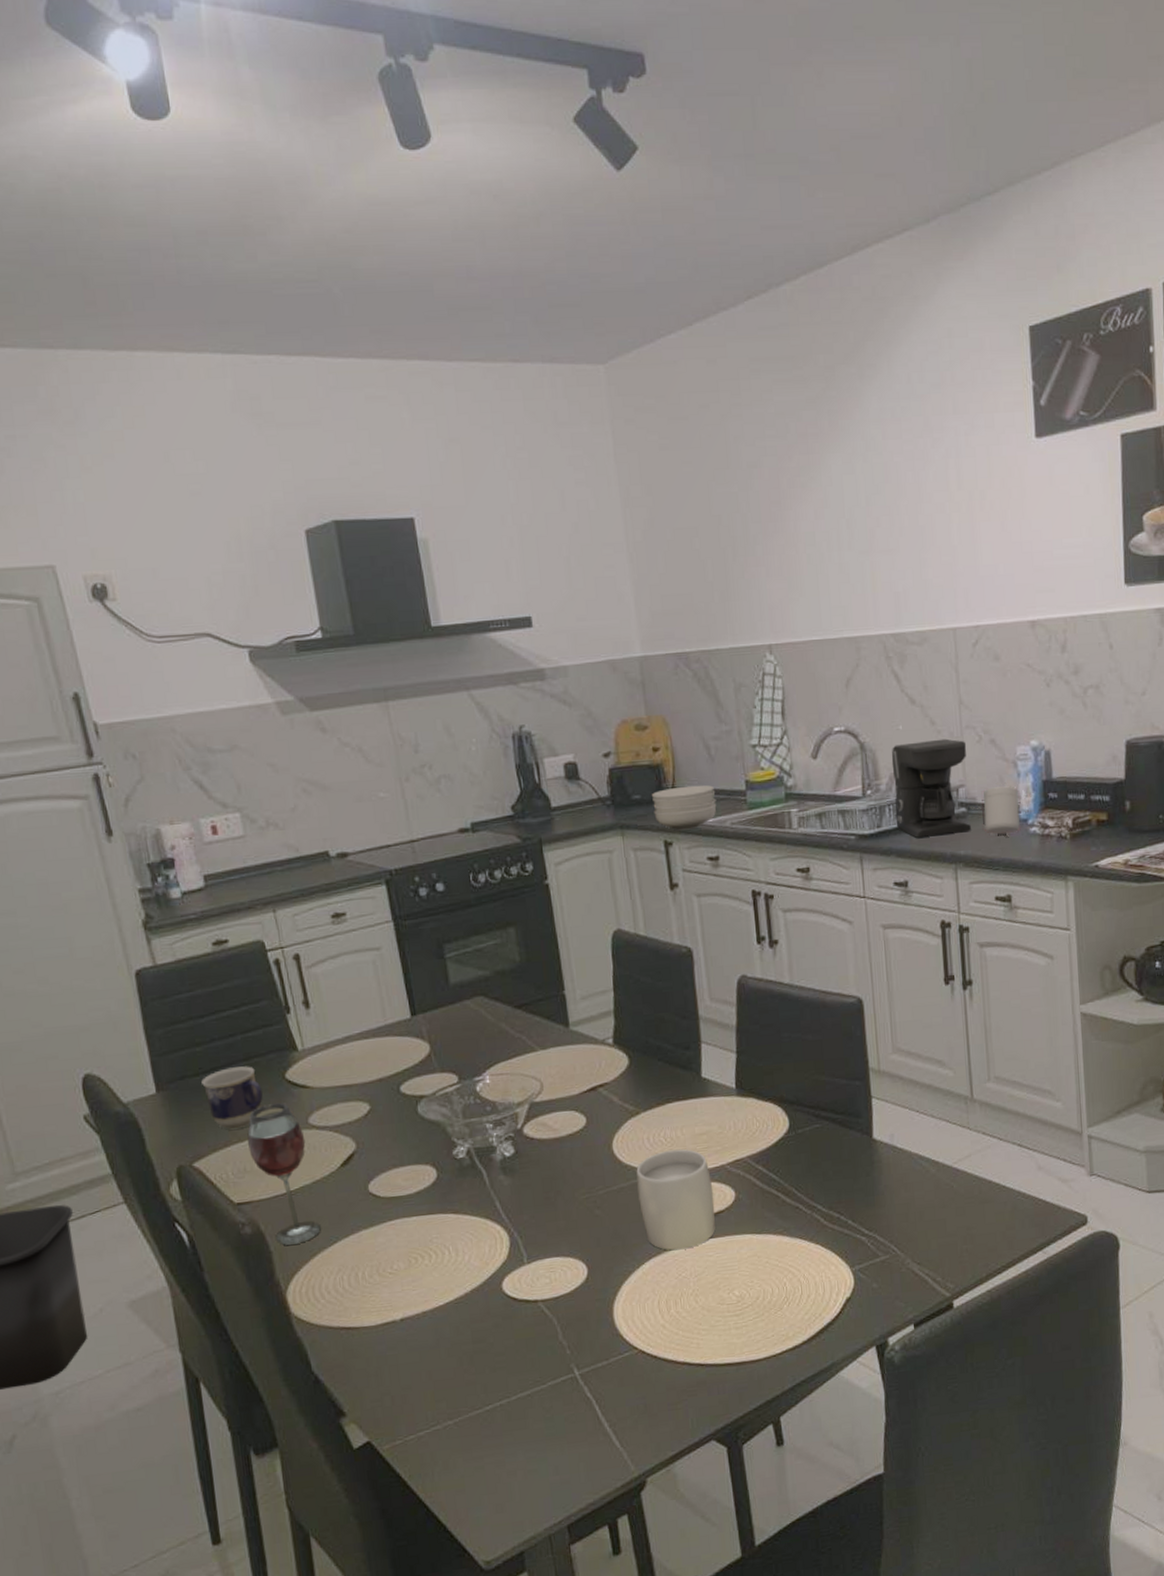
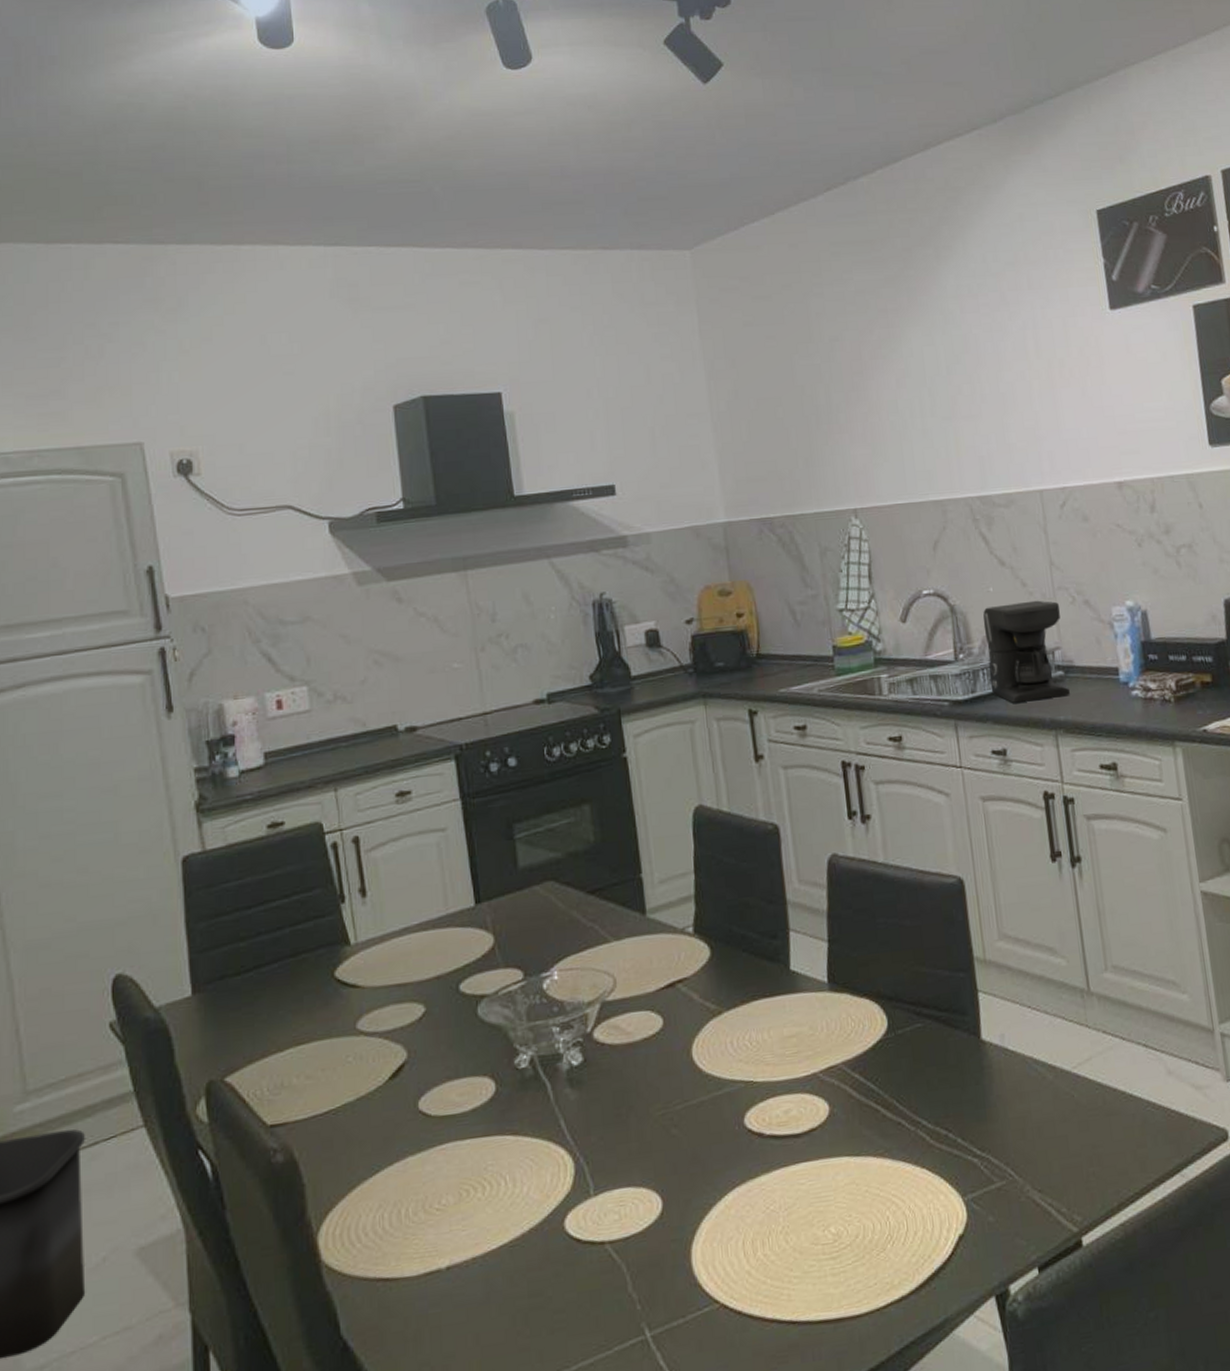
cup: present [201,1066,263,1130] -> none [242,963,308,1038]
wineglass: present [247,1103,321,1245] -> none [287,1005,362,1176]
mug: present [636,1149,716,1251] -> none [718,1054,808,1178]
bowl: present [651,785,717,831] -> none [735,650,804,699]
canister: present [971,782,1035,837] -> none [1068,644,1135,701]

